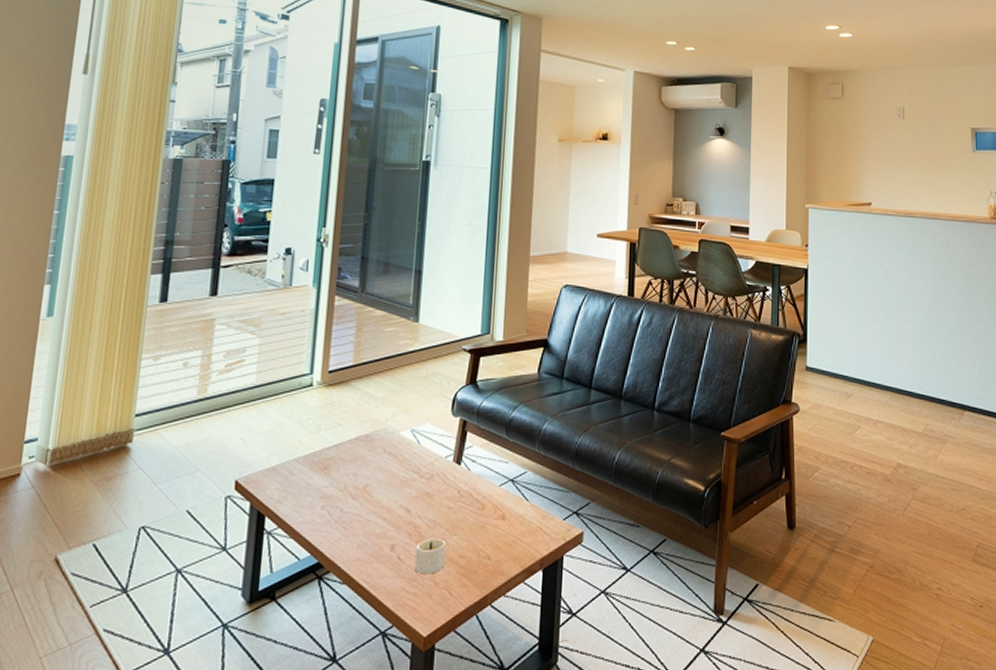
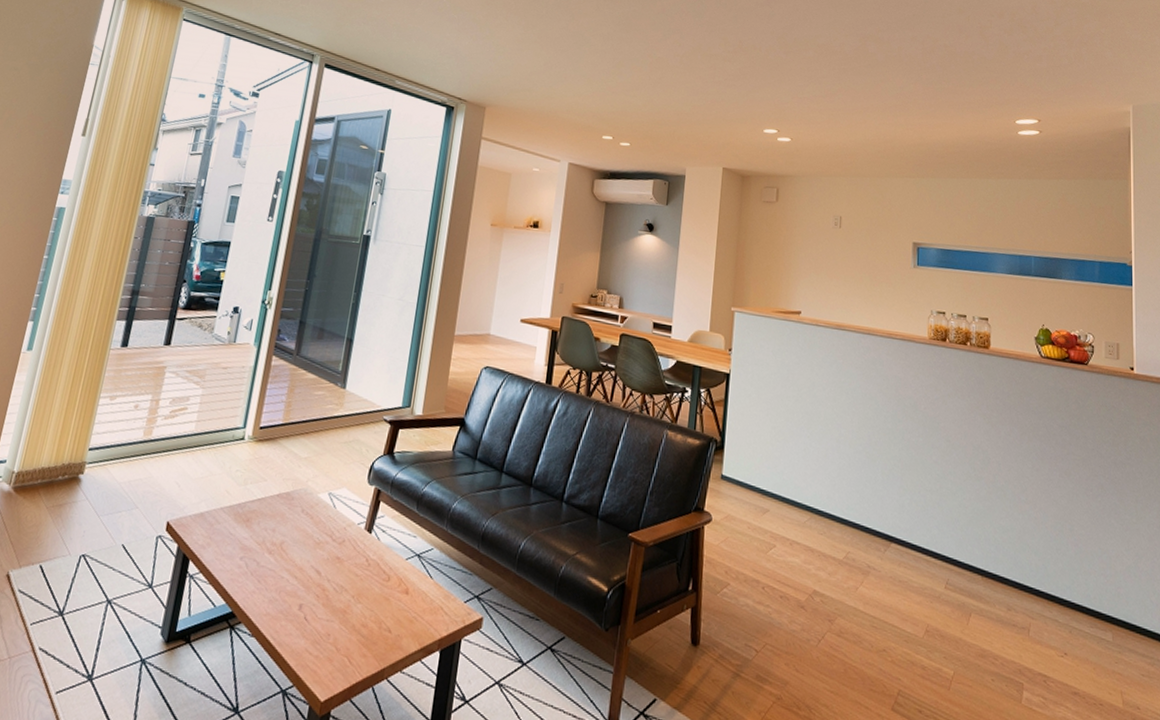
candle: present [415,538,447,575] -> none [319,603,351,639]

